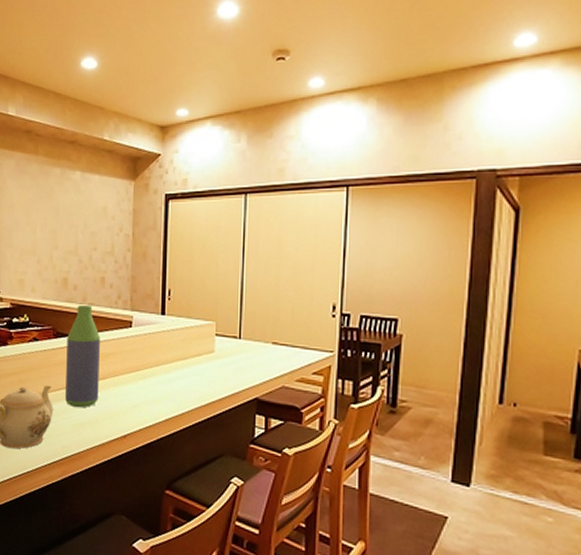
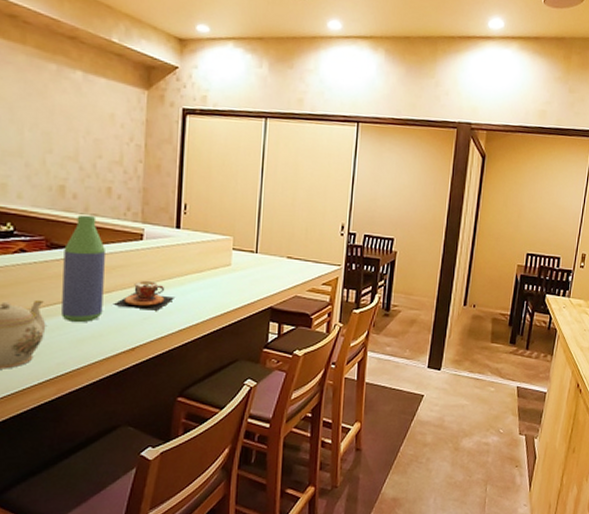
teacup: none [107,368,162,398] -> present [112,281,176,311]

